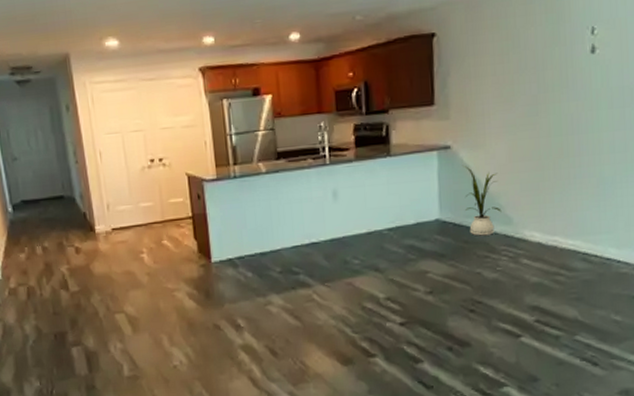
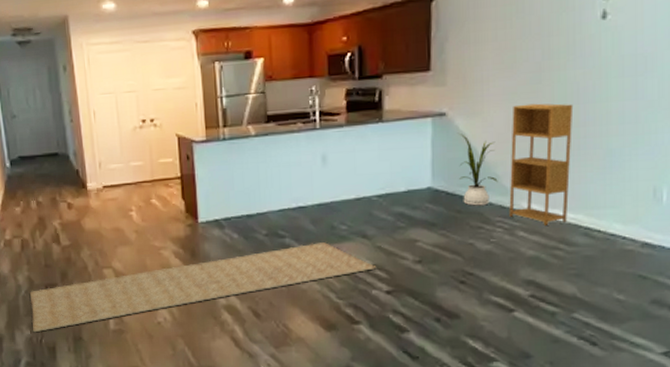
rug: none [37,277,390,384] -> present [29,242,377,333]
shelving unit: none [512,135,569,252] -> present [509,103,574,225]

